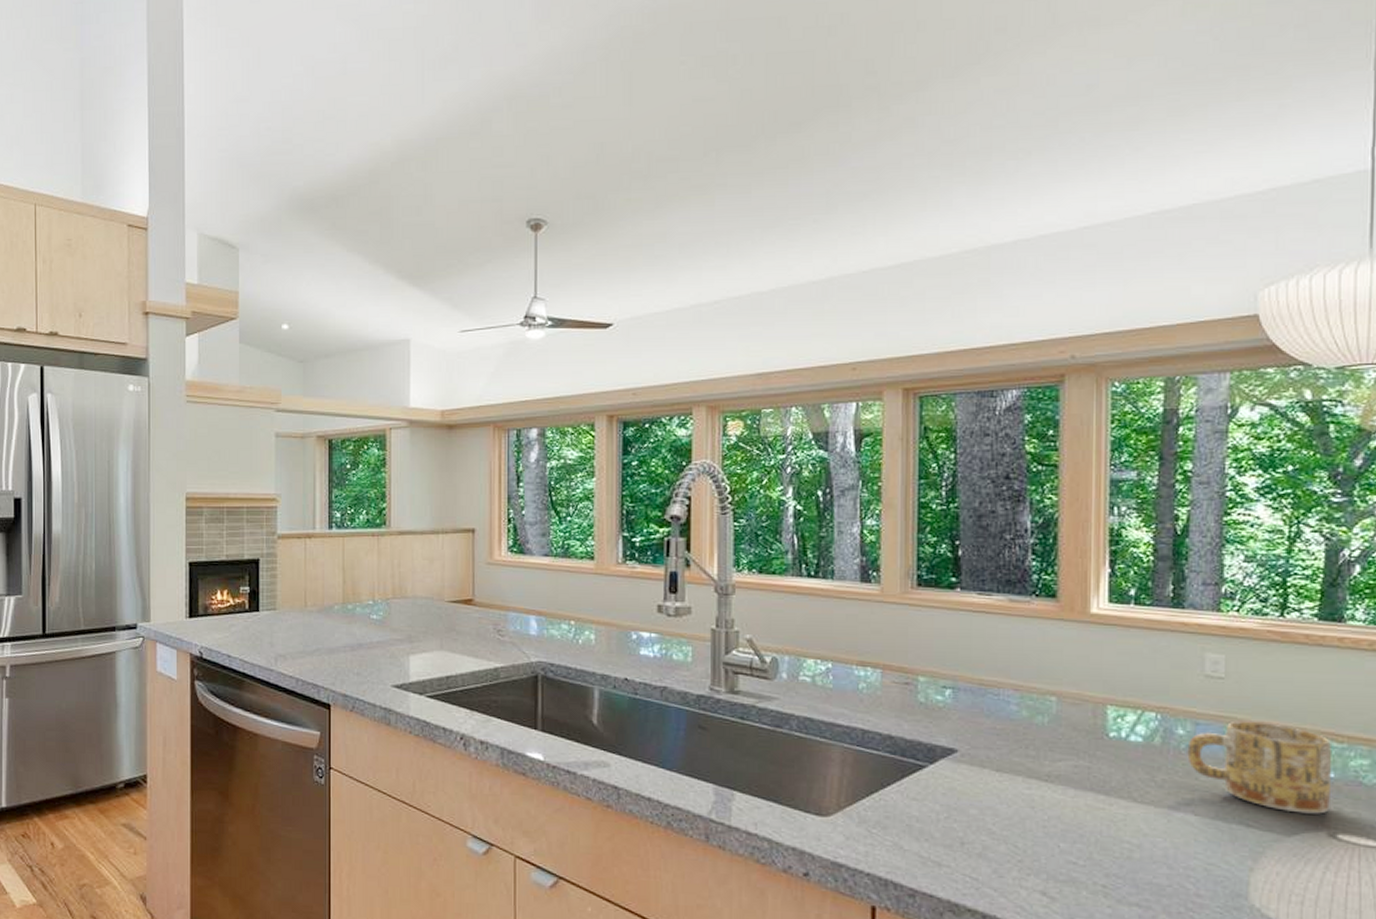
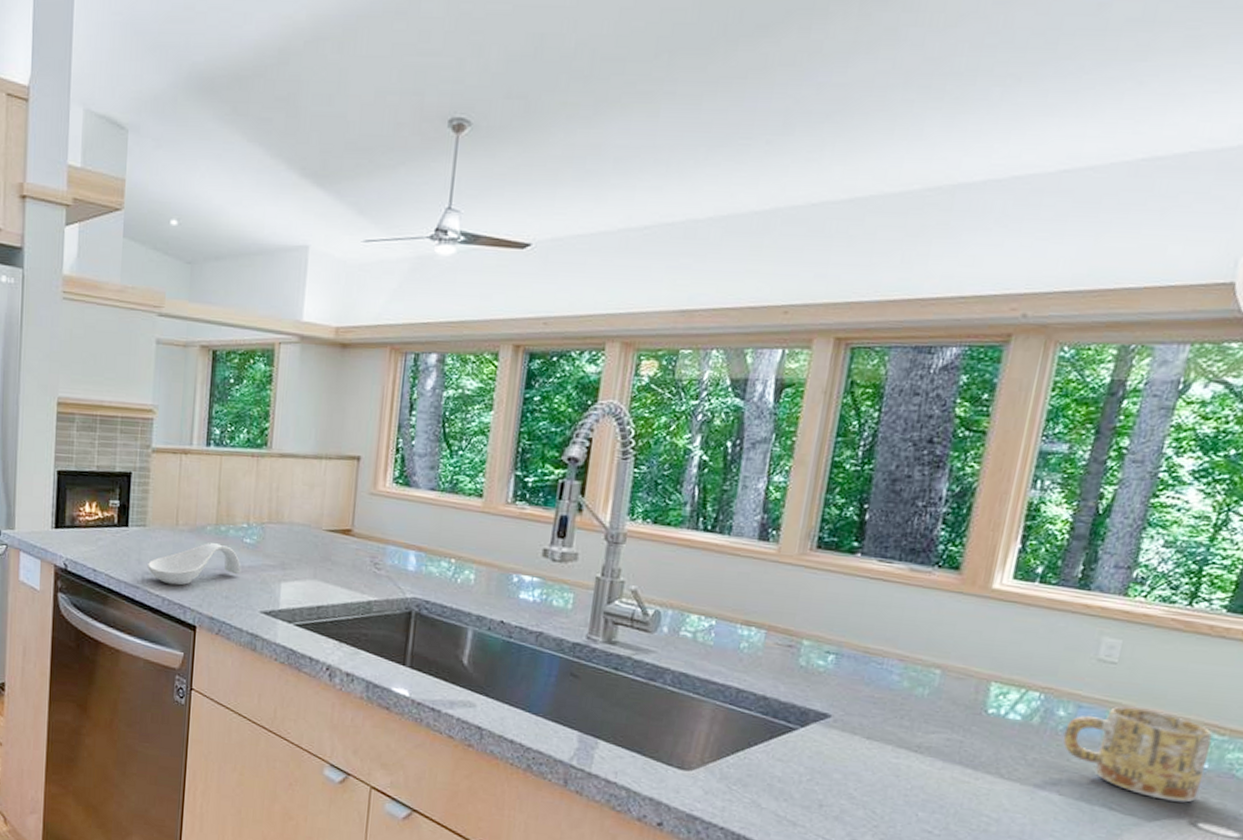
spoon rest: none [280,622,370,666] -> present [148,543,242,586]

